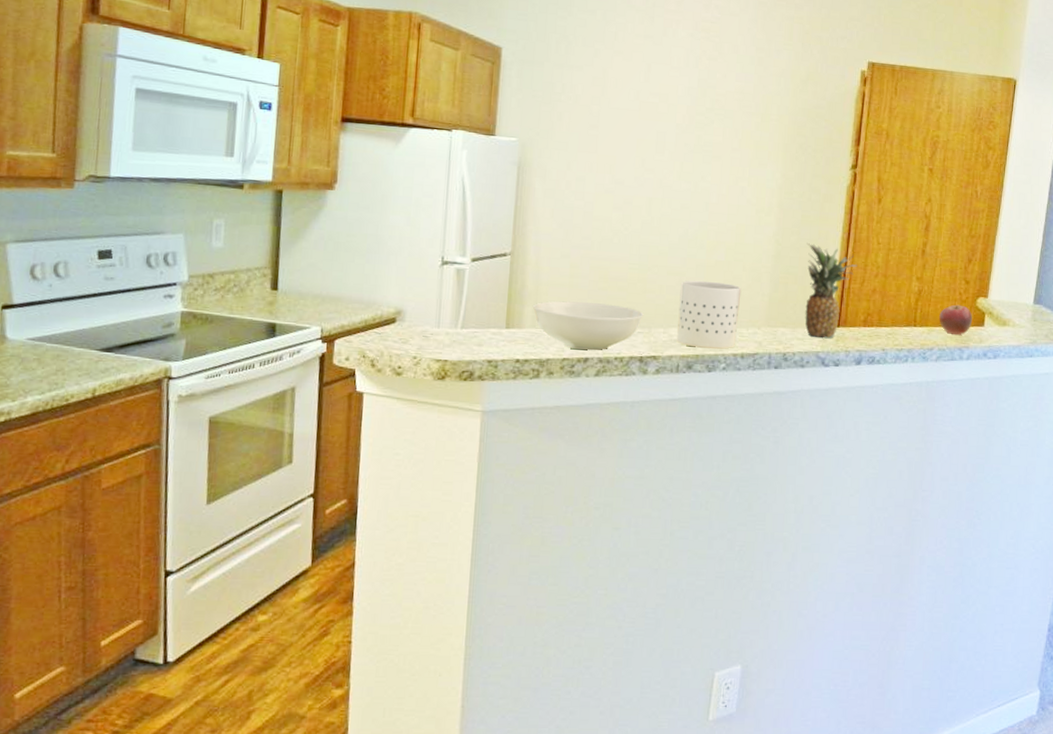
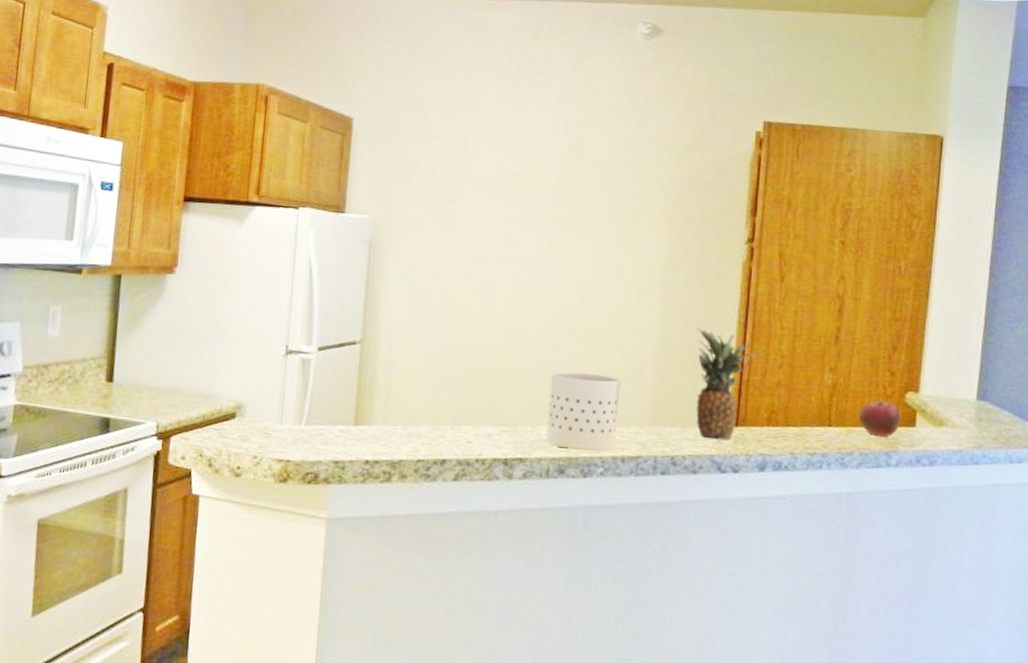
bowl: present [533,301,644,351] -> none [384,394,509,452]

